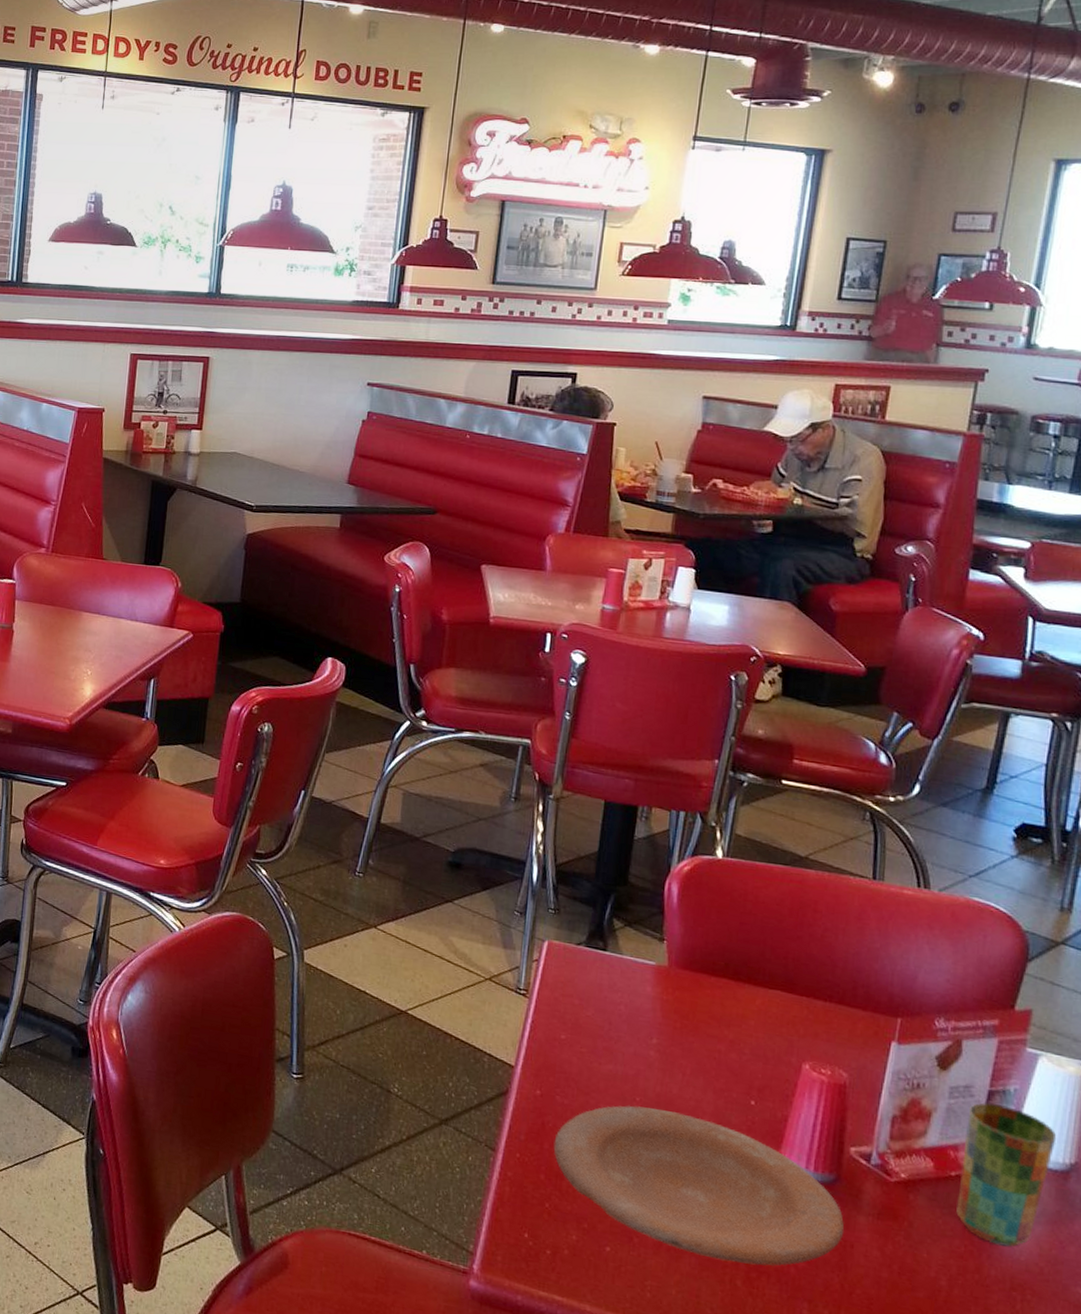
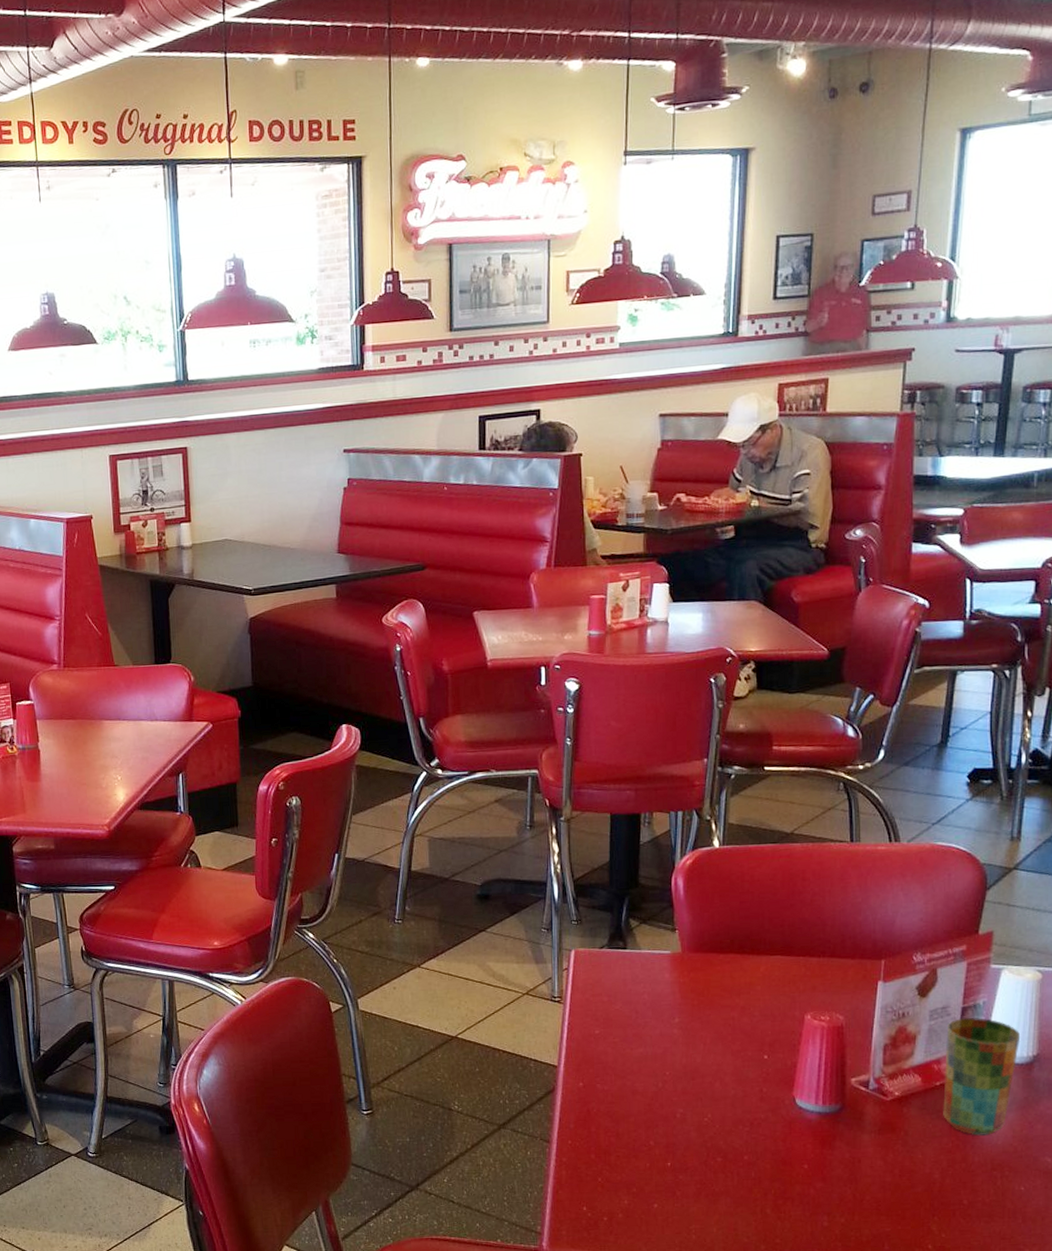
plate: present [553,1105,845,1267] -> none [599,1078,852,1196]

